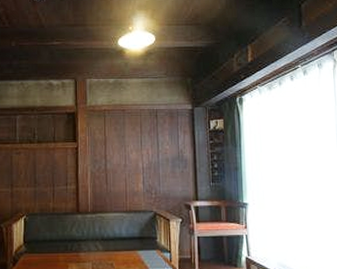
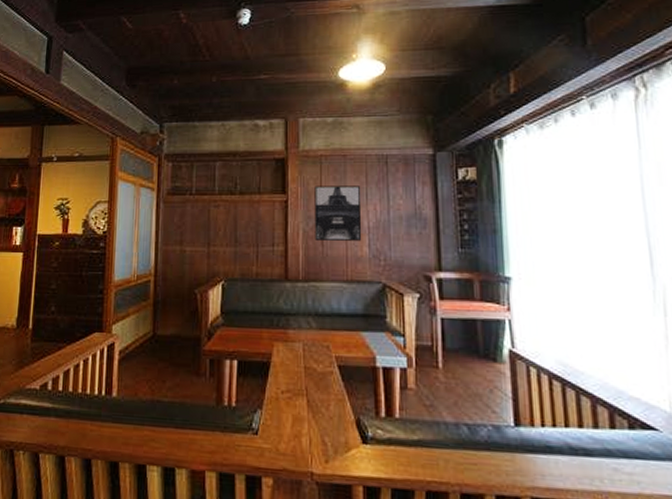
wall art: none [100,135,138,179] -> present [314,186,362,241]

